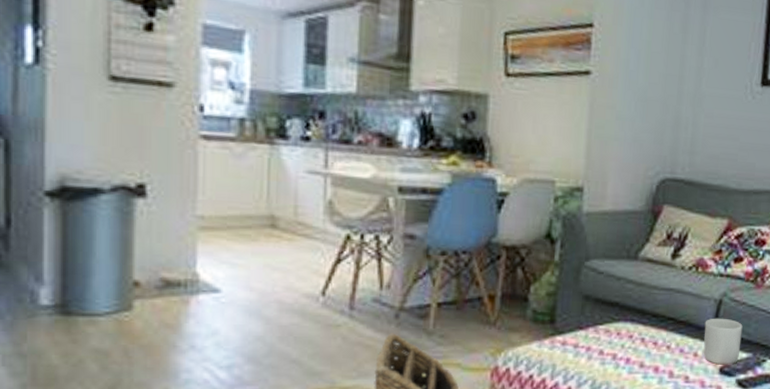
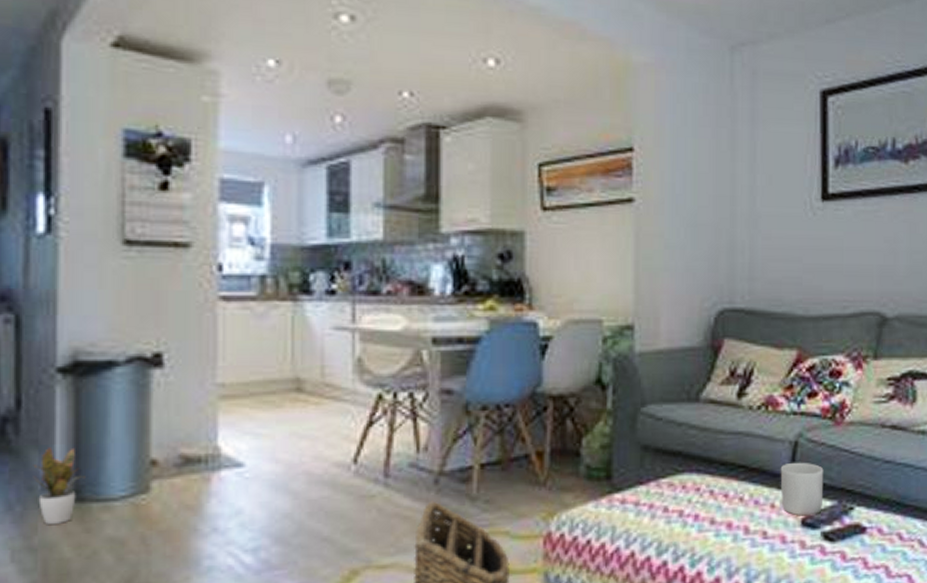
potted plant: none [22,265,72,335] -> present [33,448,86,526]

